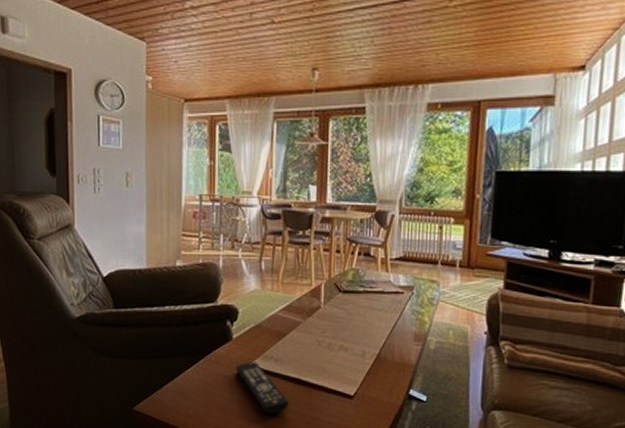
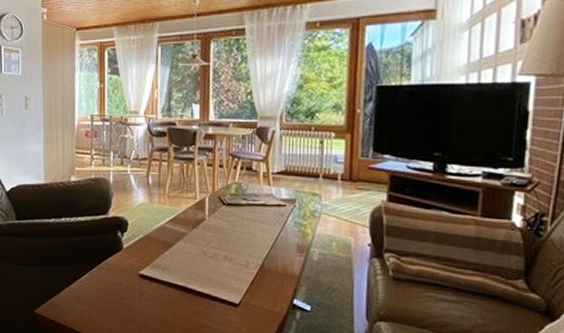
remote control: present [235,362,289,415] -> none [126,270,176,320]

